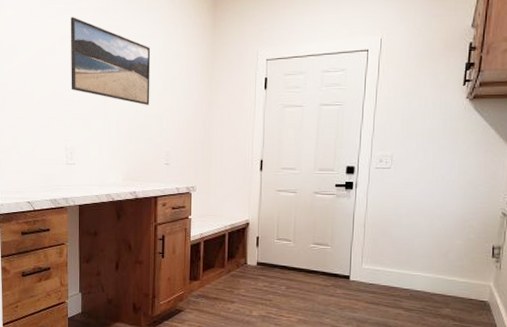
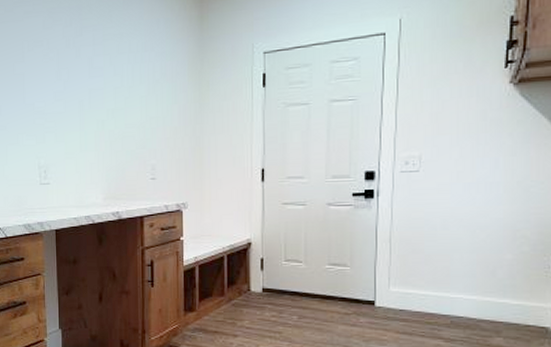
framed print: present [70,17,151,105] -> none [39,19,131,113]

